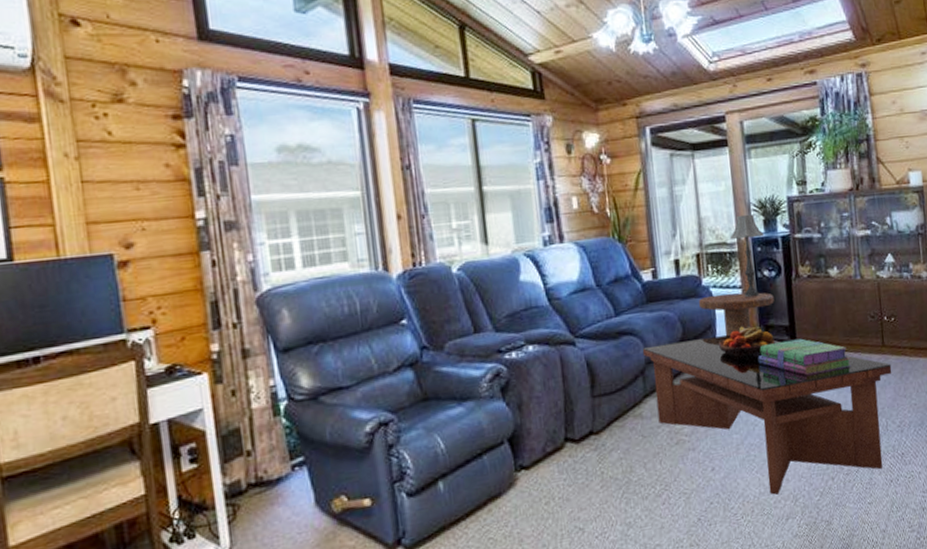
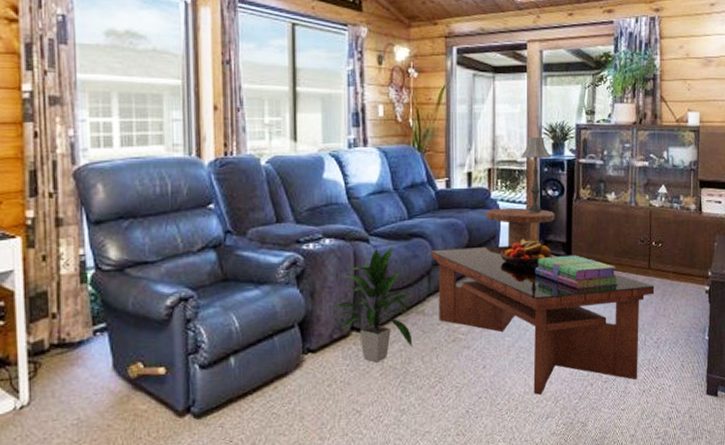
indoor plant: none [541,348,633,475] -> present [331,247,413,363]

